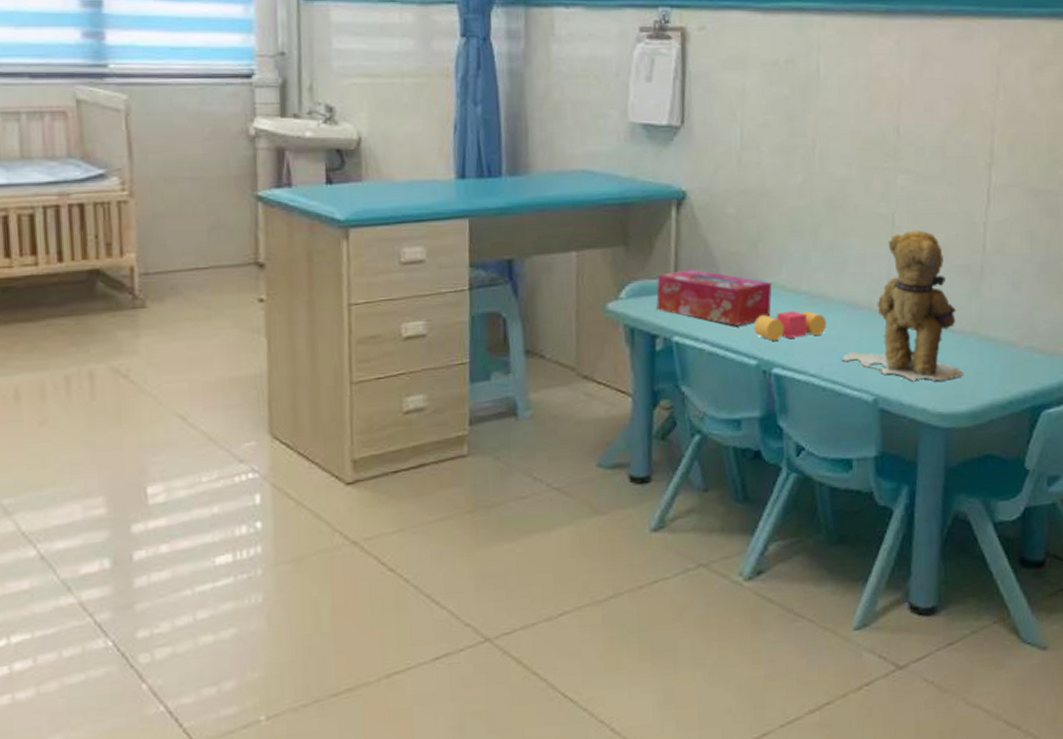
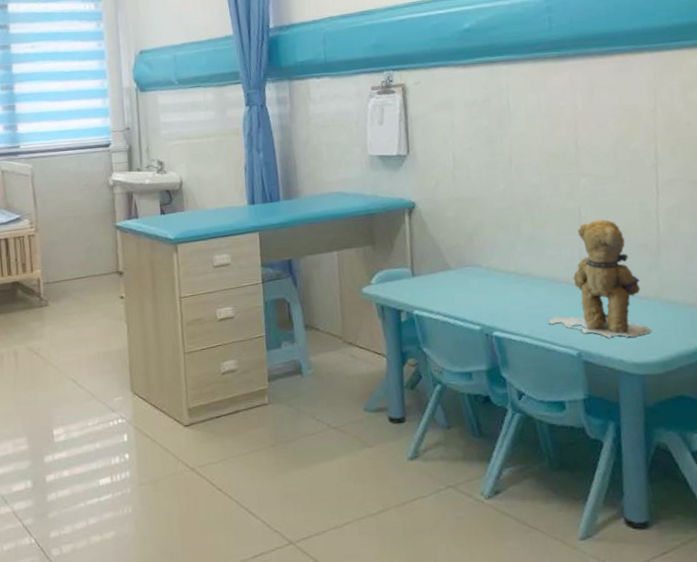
tissue box: present [656,269,772,326] -> none [398,259,488,301]
toy blocks: present [753,310,827,341] -> none [475,286,534,311]

